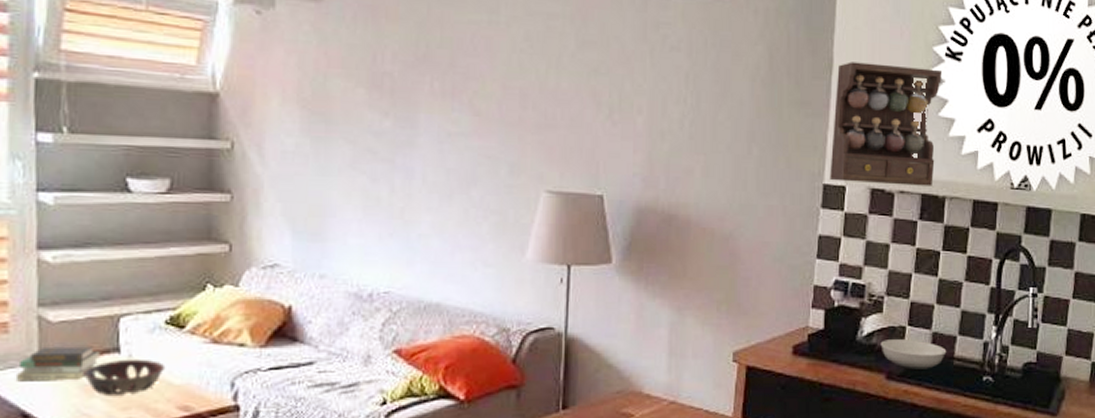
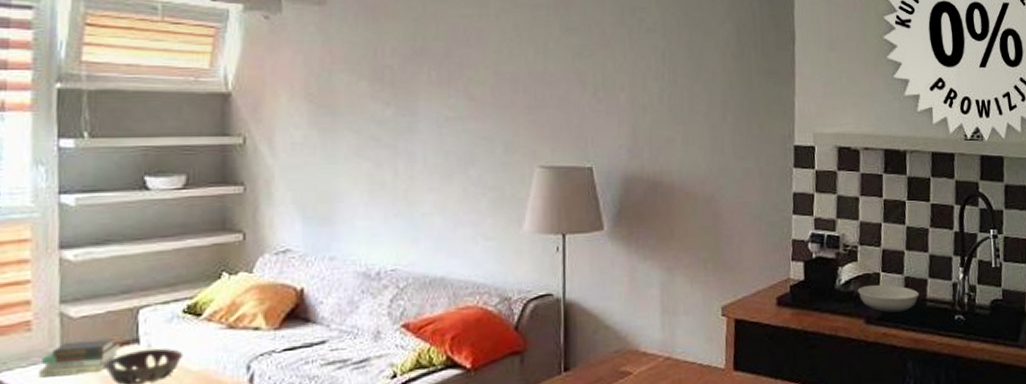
spice rack: present [830,62,943,186] -> none [799,33,894,143]

